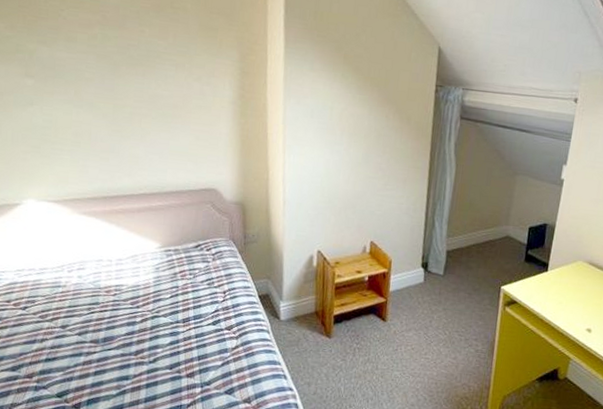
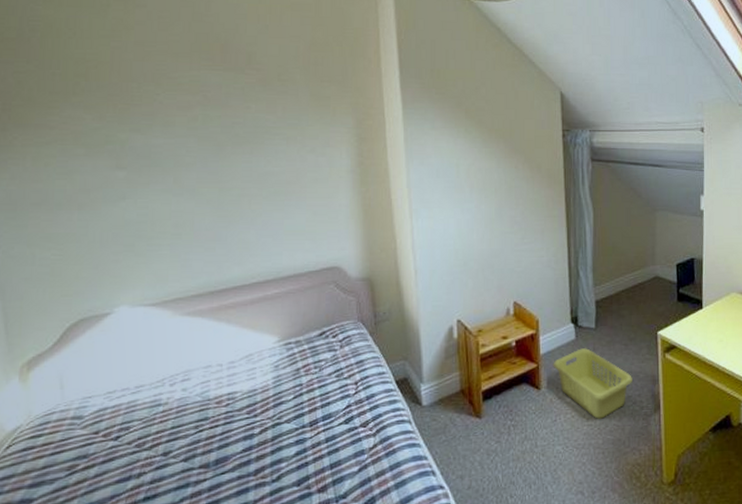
laundry basket: none [400,291,472,355] -> present [553,348,632,419]

